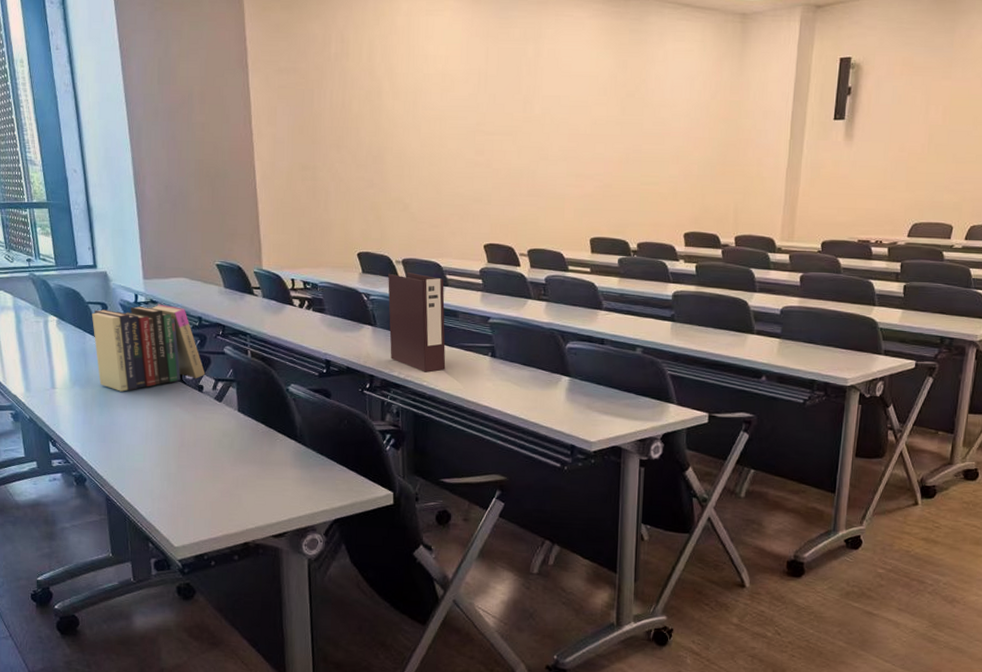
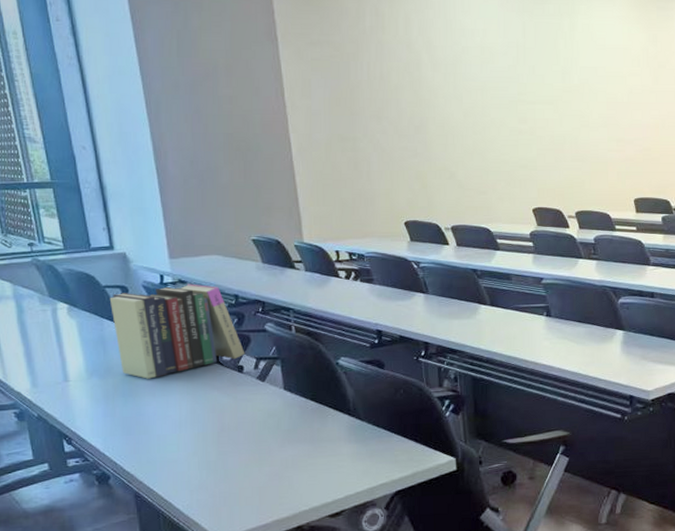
binder: present [388,272,446,372] -> none [438,239,502,336]

